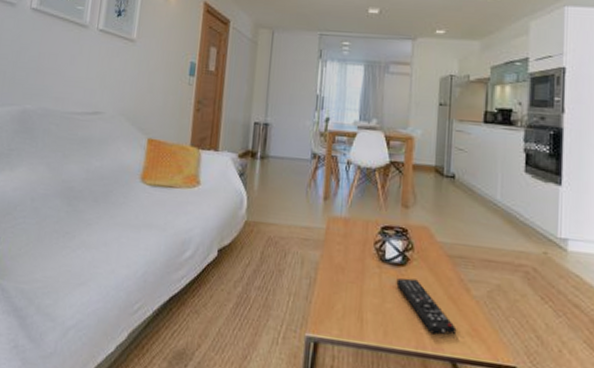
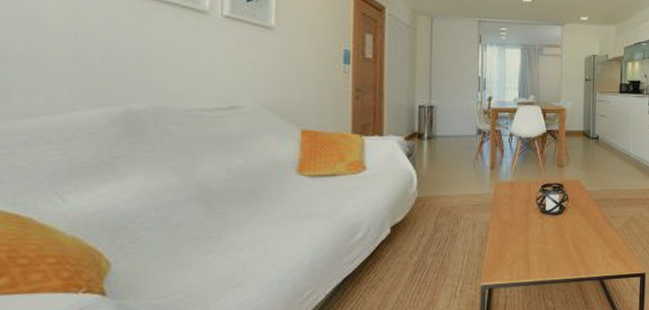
remote control: present [396,278,457,335] -> none [555,223,603,262]

